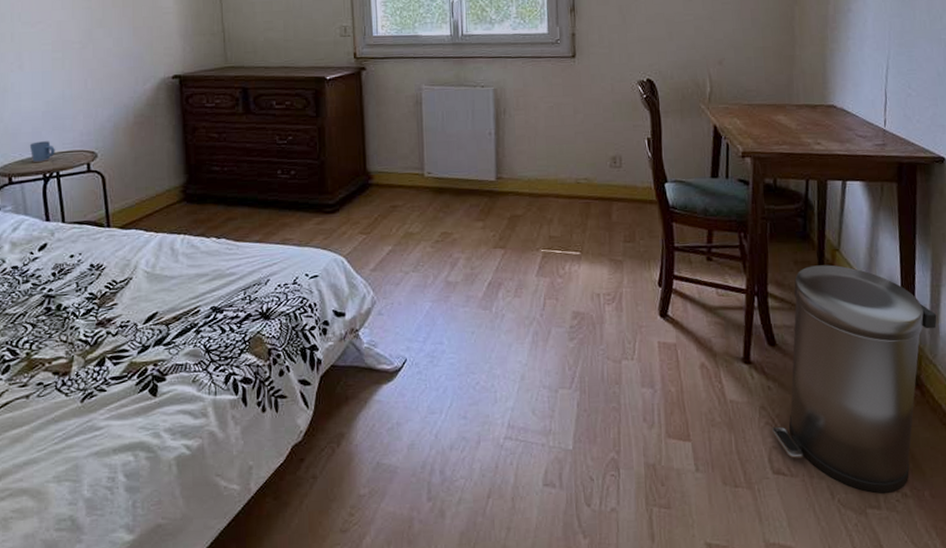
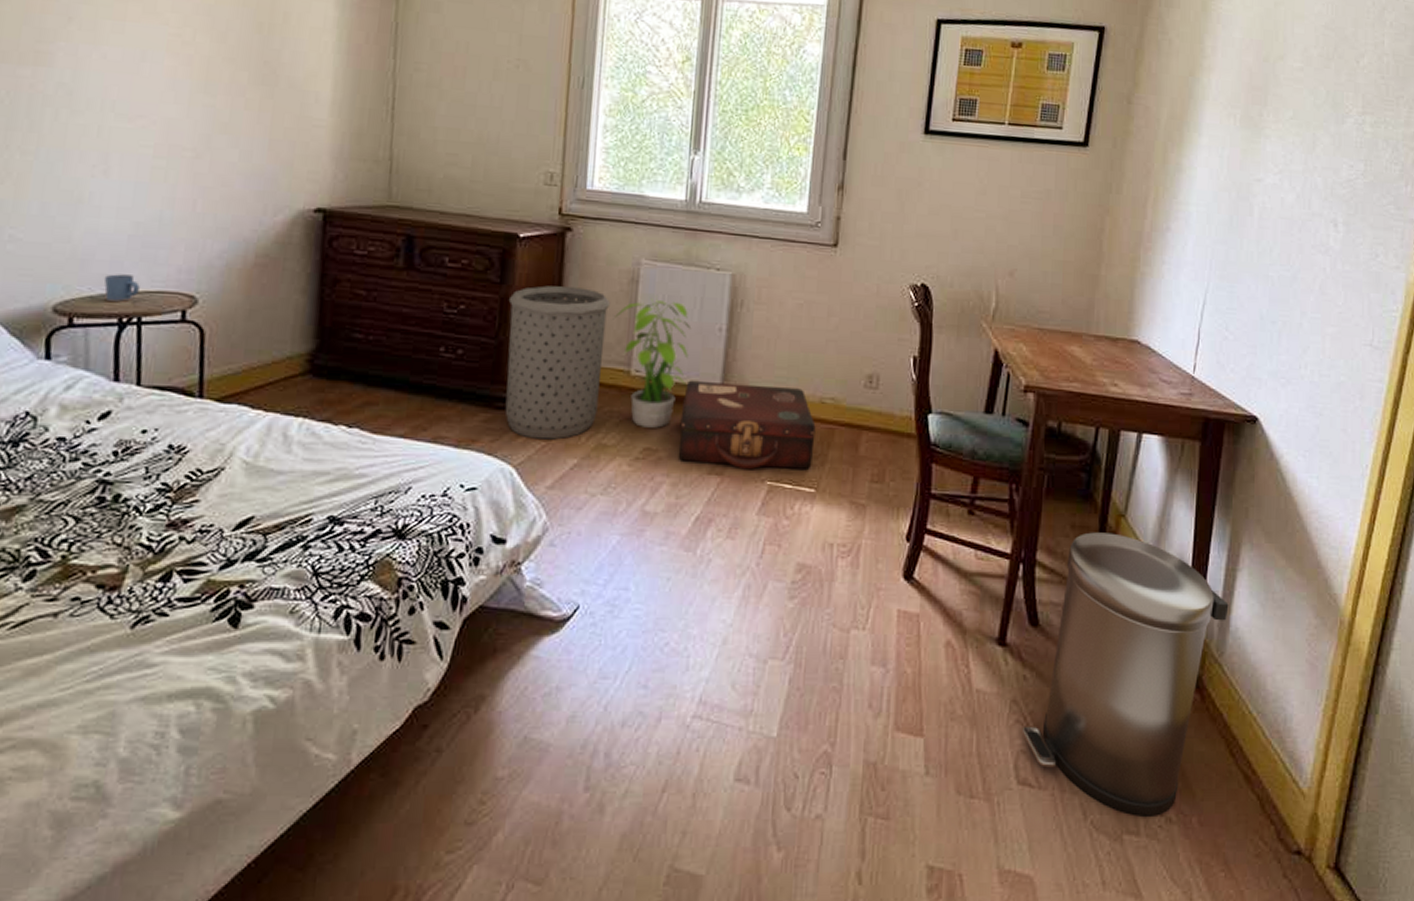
laundry basket: none [324,113,402,234] -> present [505,285,611,440]
potted plant: none [405,113,468,217] -> present [613,296,692,428]
suitcase: none [467,173,576,242] -> present [678,380,816,471]

